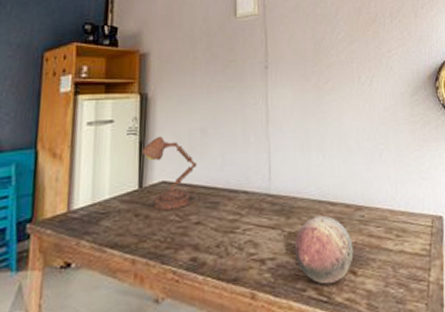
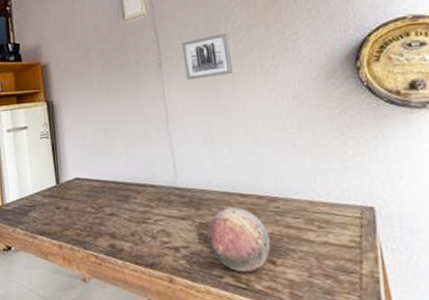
desk lamp: present [141,136,198,210] -> none [54,138,105,203]
wall art: none [290,43,333,85] -> present [182,33,232,81]

